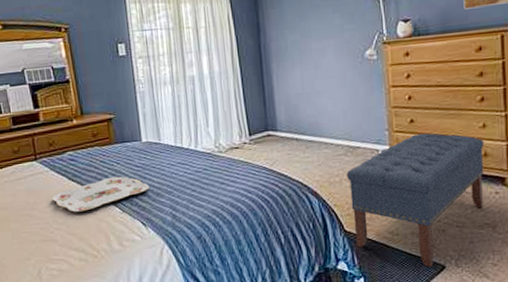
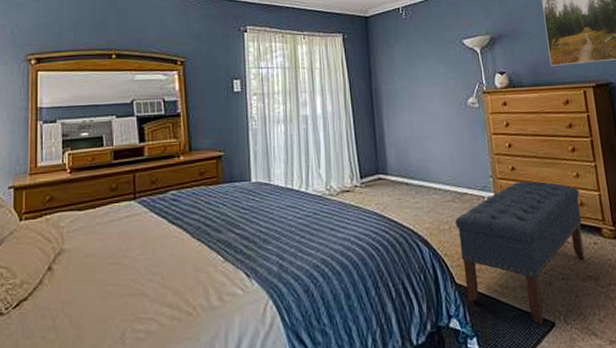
serving tray: present [52,176,149,212] -> none [148,219,256,261]

